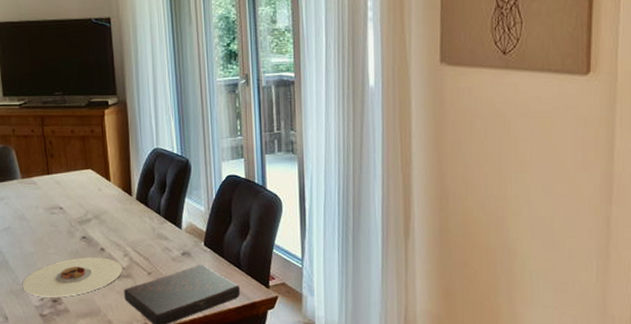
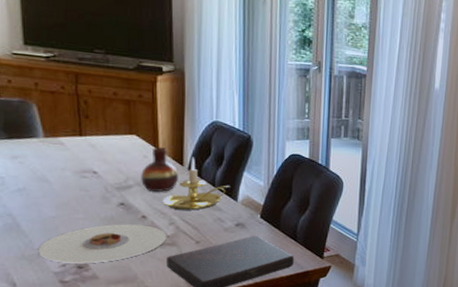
vase: none [97,179,129,223] -> present [141,147,179,192]
candle holder: none [116,186,174,241] -> present [162,157,230,210]

